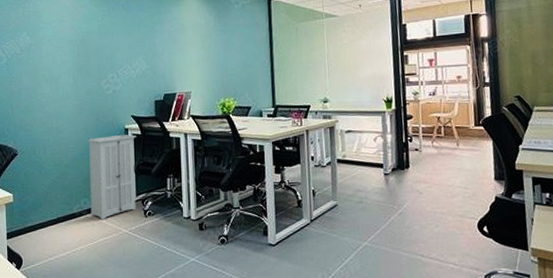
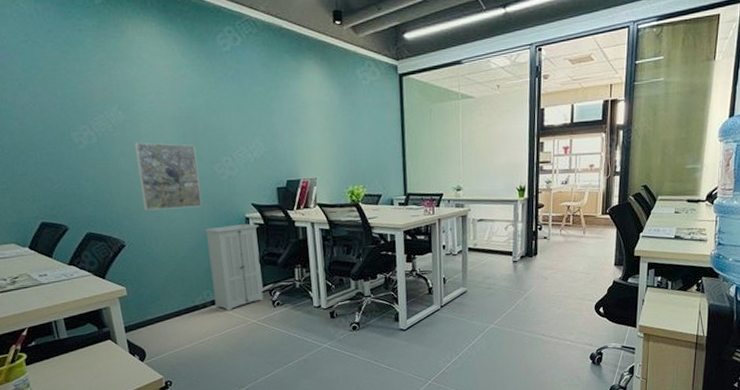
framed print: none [36,62,87,122] -> present [134,142,202,211]

